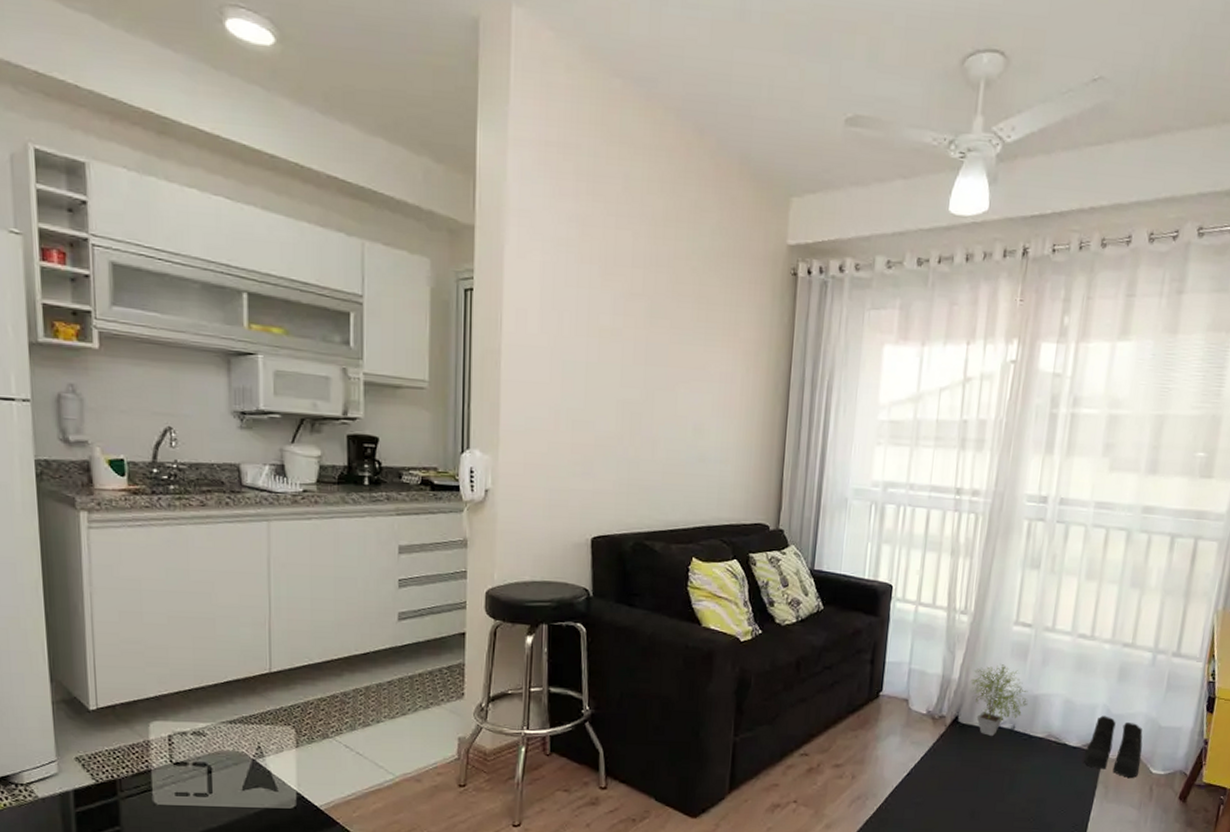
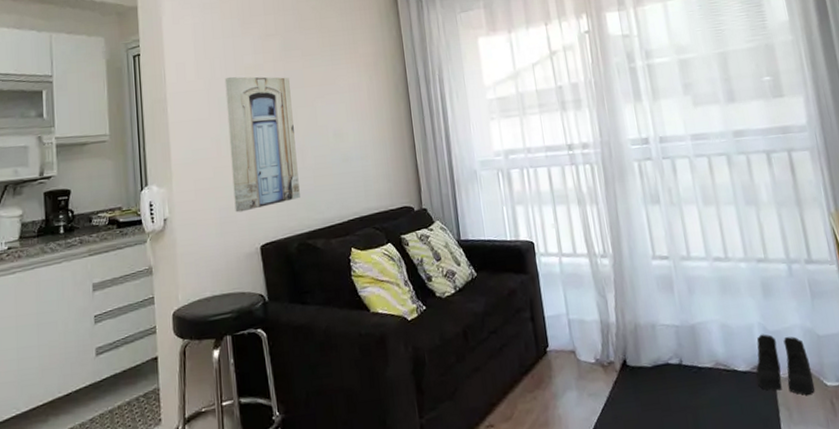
wall art: none [568,337,651,498] -> present [224,76,300,213]
potted plant: present [970,664,1028,736] -> none [627,300,688,375]

